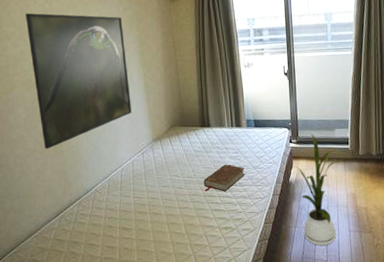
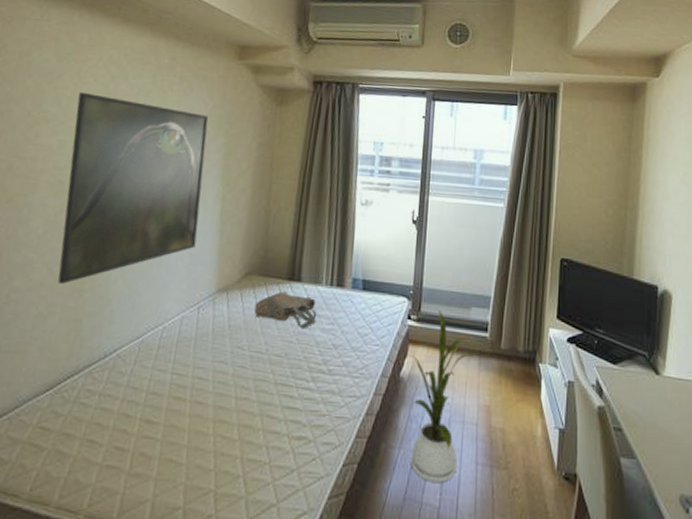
tote bag: none [181,135,225,159] -> present [254,291,317,329]
book: present [203,164,245,192] -> none [277,339,340,381]

